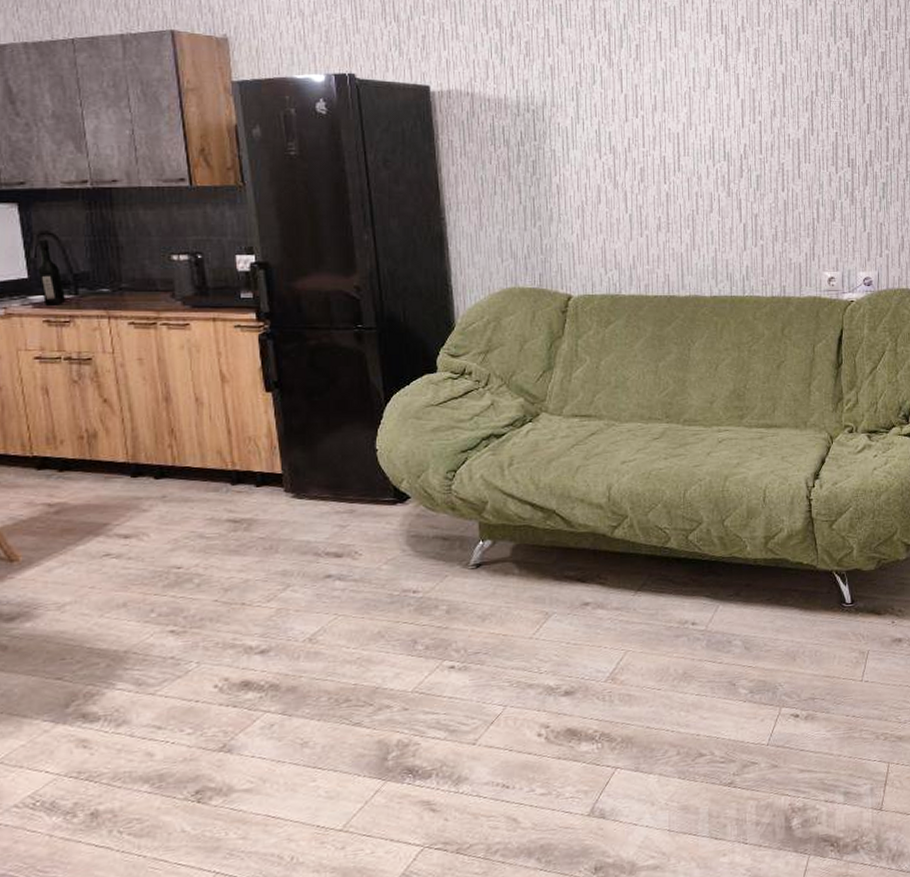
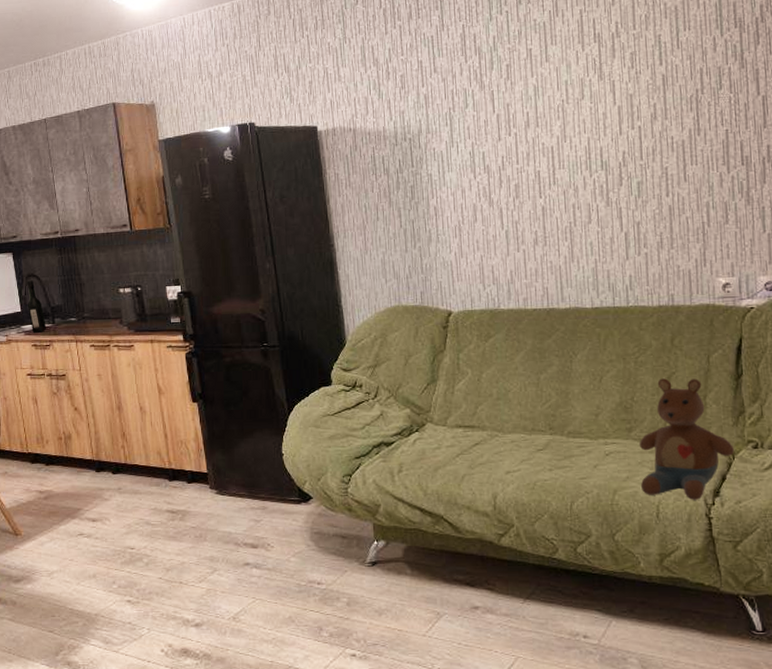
stuffed toy: none [749,367,833,483] -> present [639,378,734,500]

